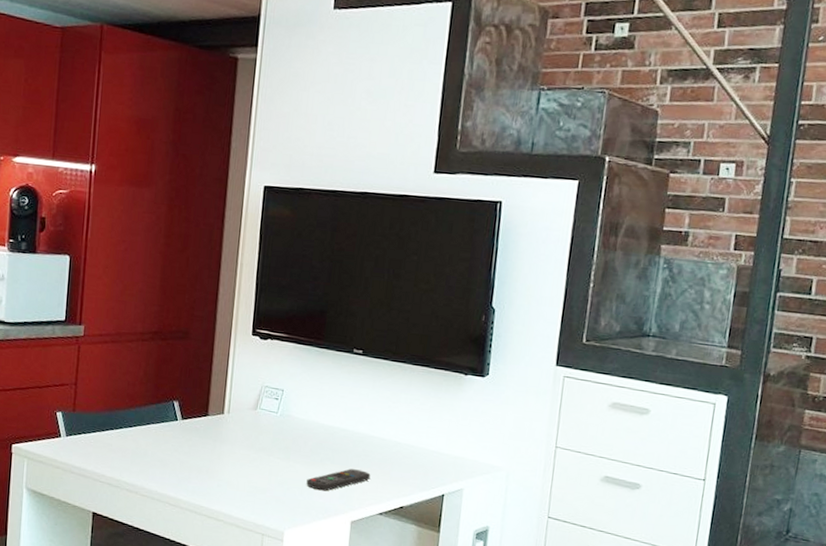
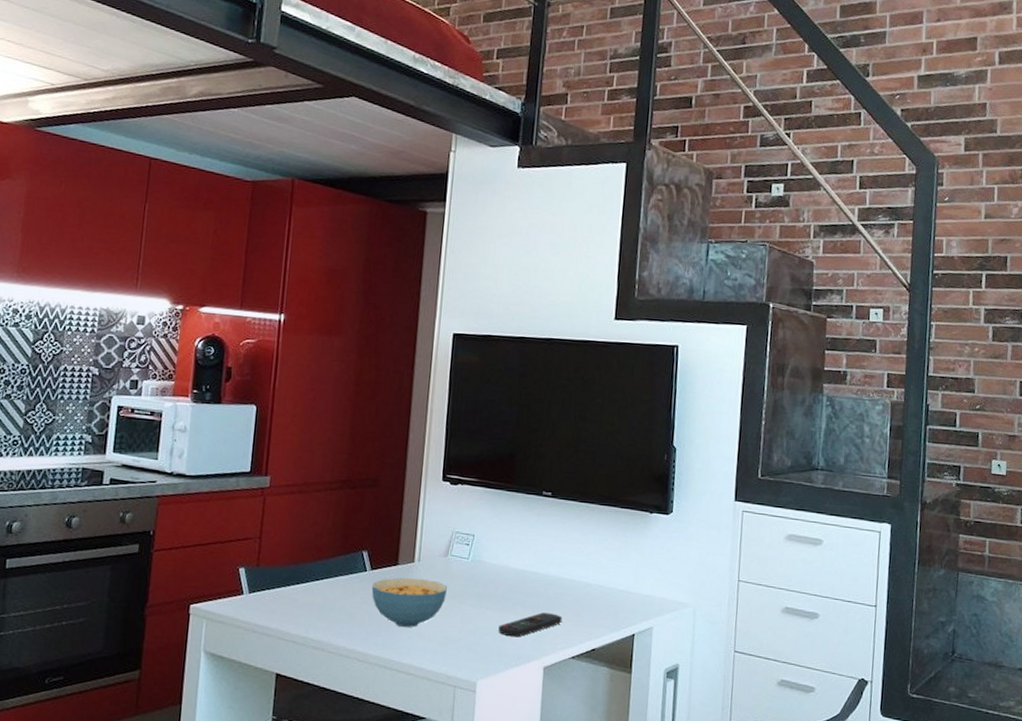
cereal bowl: none [182,428,256,476] -> present [371,578,447,627]

